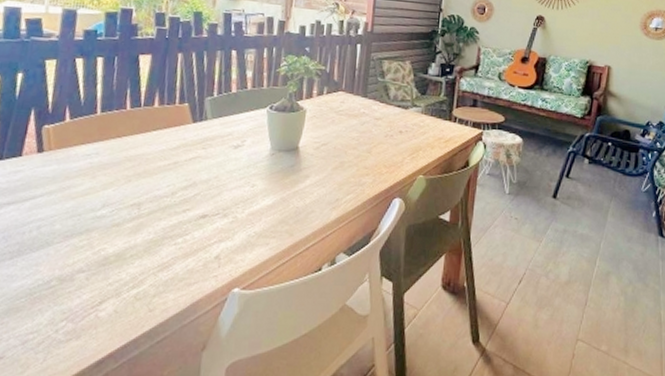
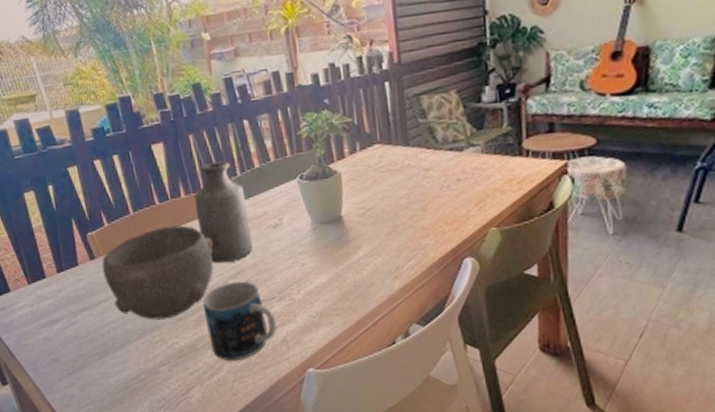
bowl: none [46,131,173,224] -> present [102,225,214,320]
mug: none [140,193,215,275] -> present [203,281,277,362]
bottle: none [163,80,217,174] -> present [194,161,254,263]

